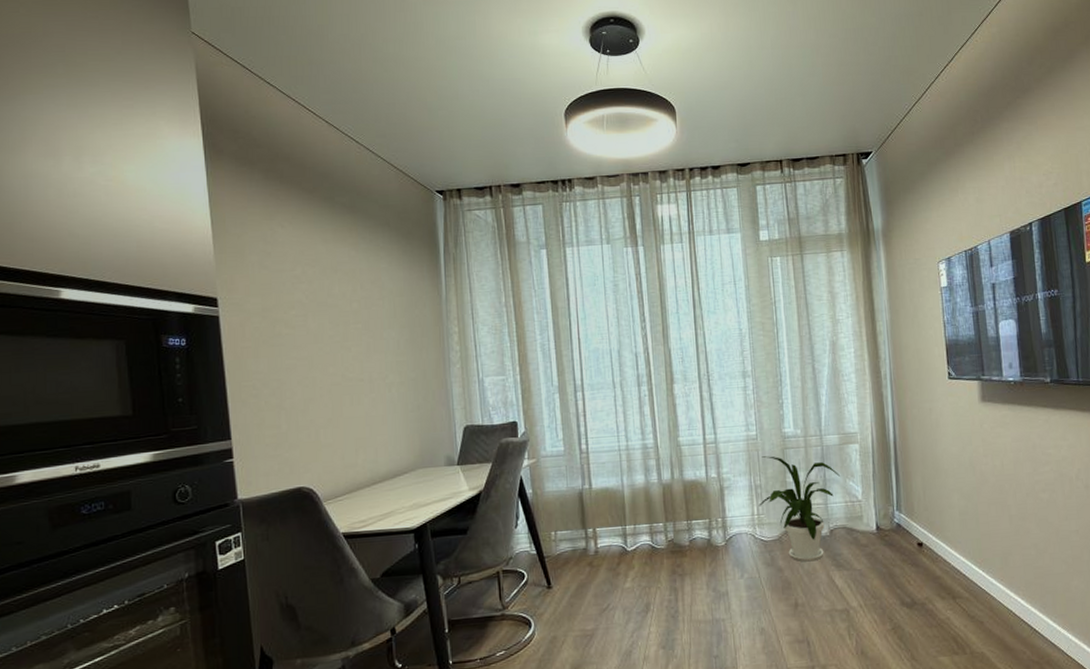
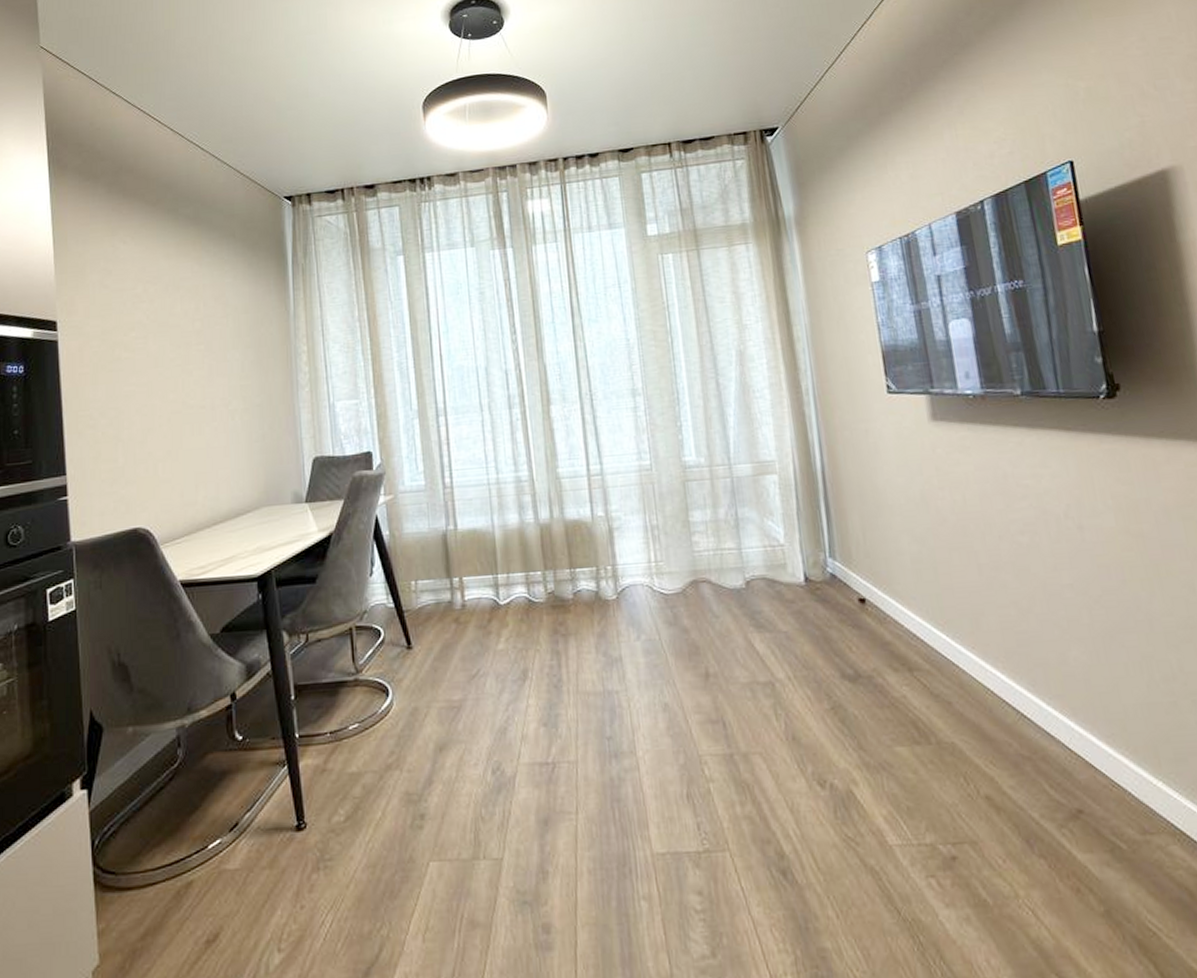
house plant: present [759,456,841,562] -> none [656,490,757,621]

